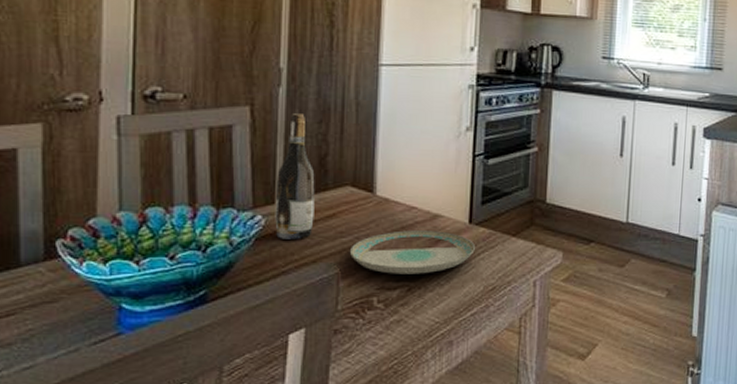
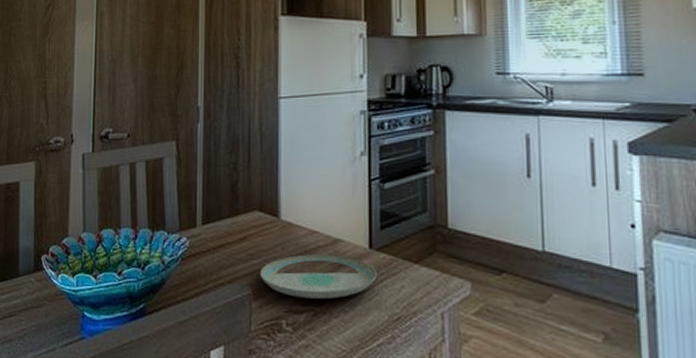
wine bottle: present [275,112,315,239] -> none [197,144,229,260]

